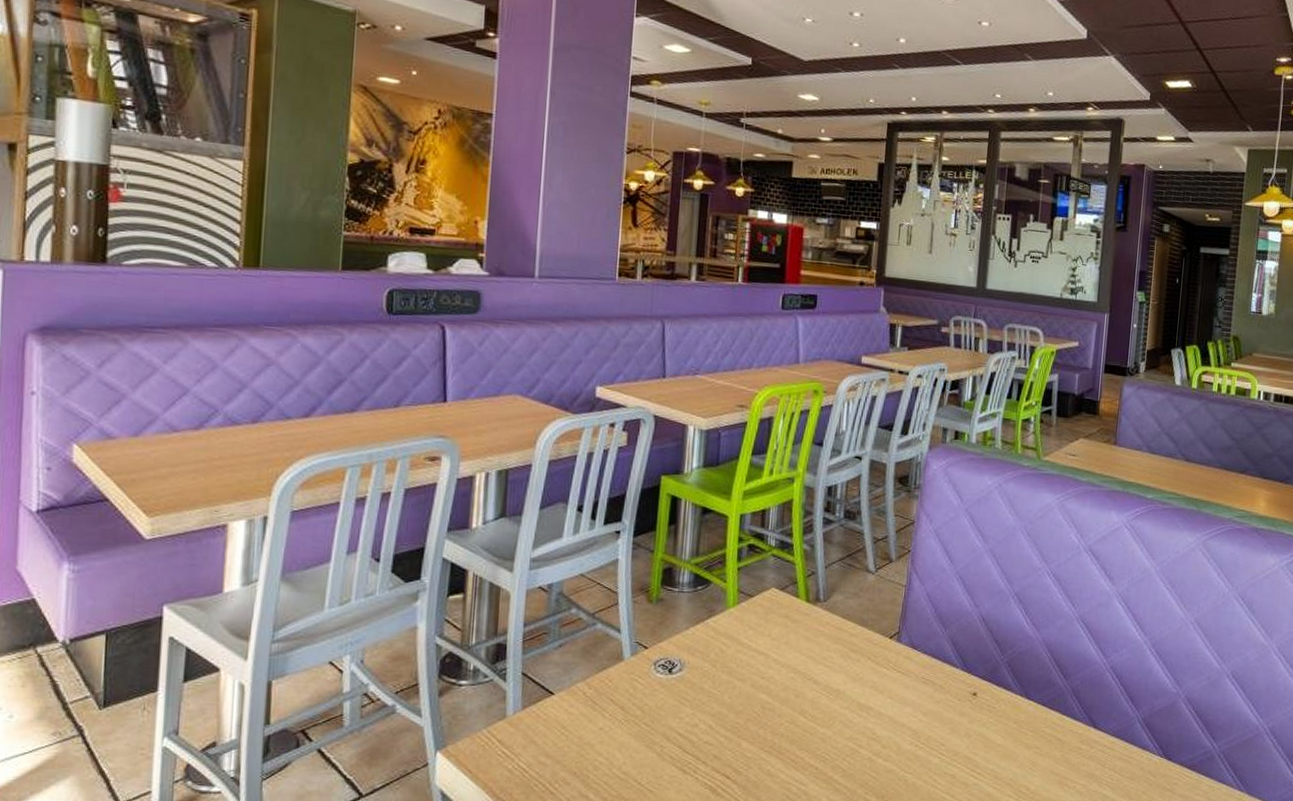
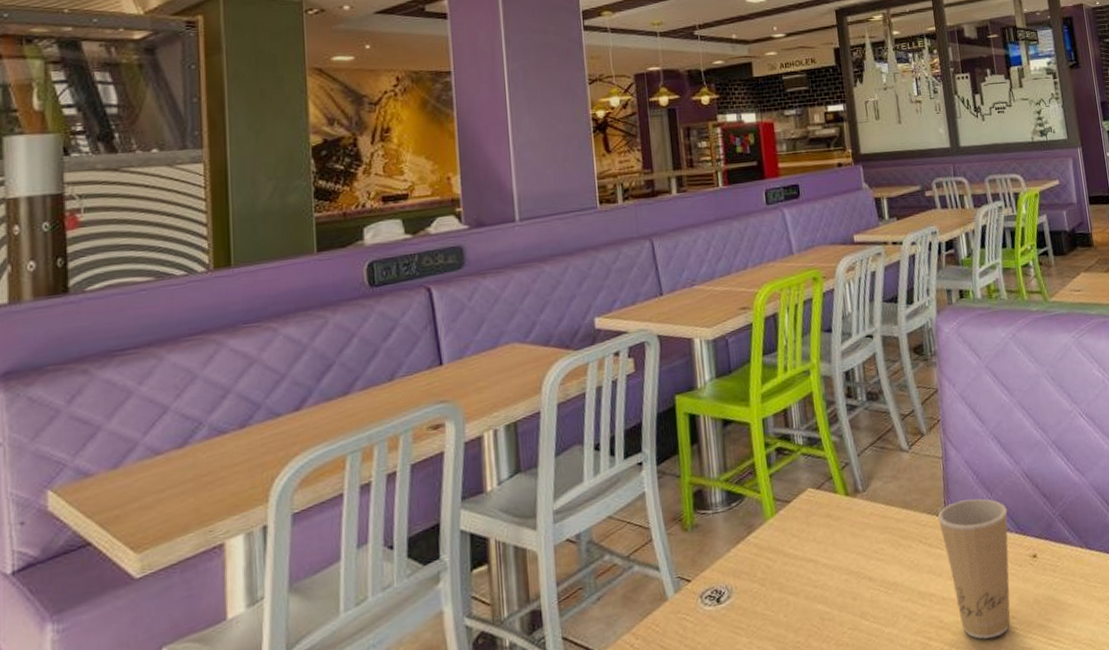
paper cup: none [889,629,958,759] -> present [937,498,1011,639]

